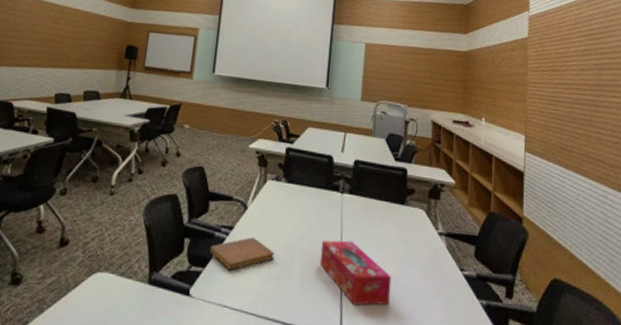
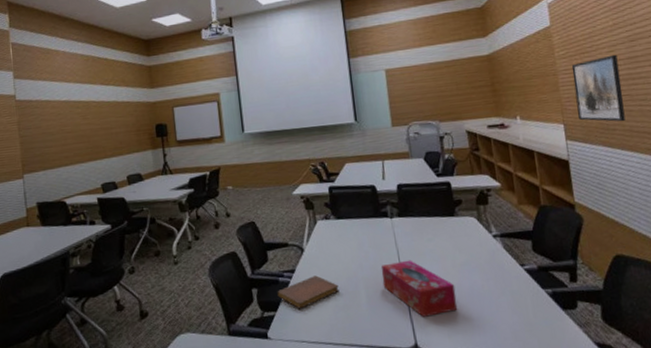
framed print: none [540,78,584,146] -> present [571,54,626,122]

